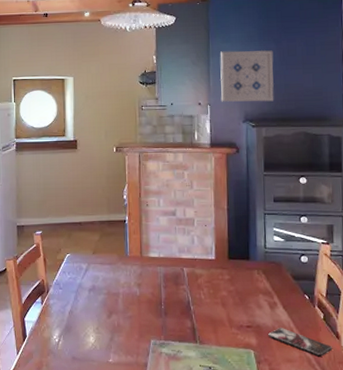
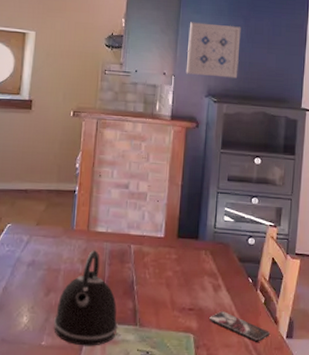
kettle: none [117,274,179,363] -> present [53,250,118,346]

